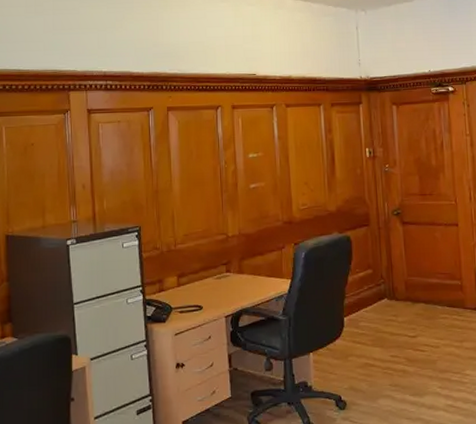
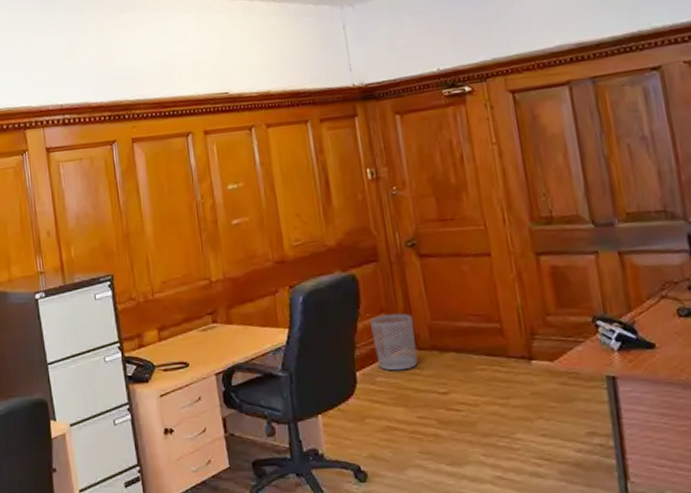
waste bin: none [359,270,395,318] -> present [370,313,418,371]

